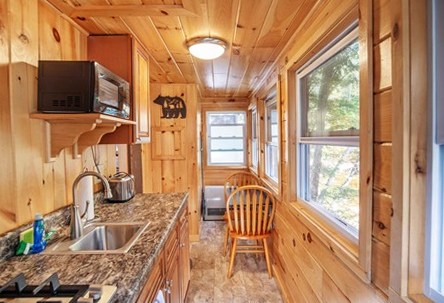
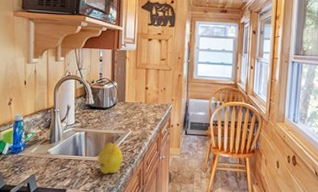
fruit: none [119,233,145,267] -> present [97,141,124,175]

